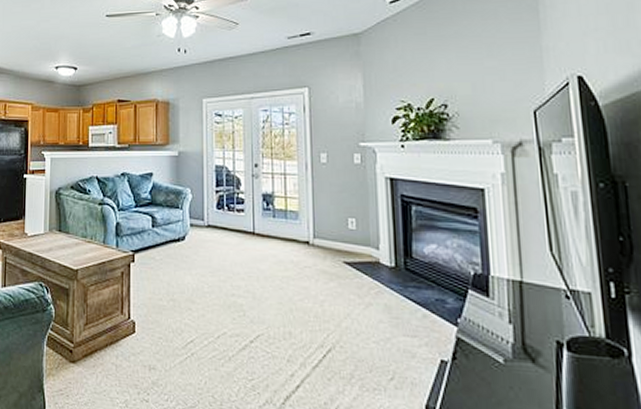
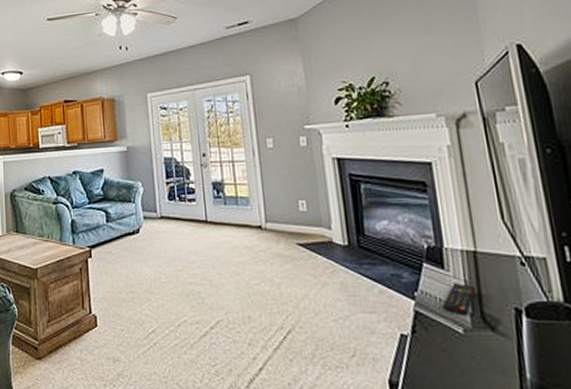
remote control: none [486,311,520,345] -> present [443,282,477,315]

